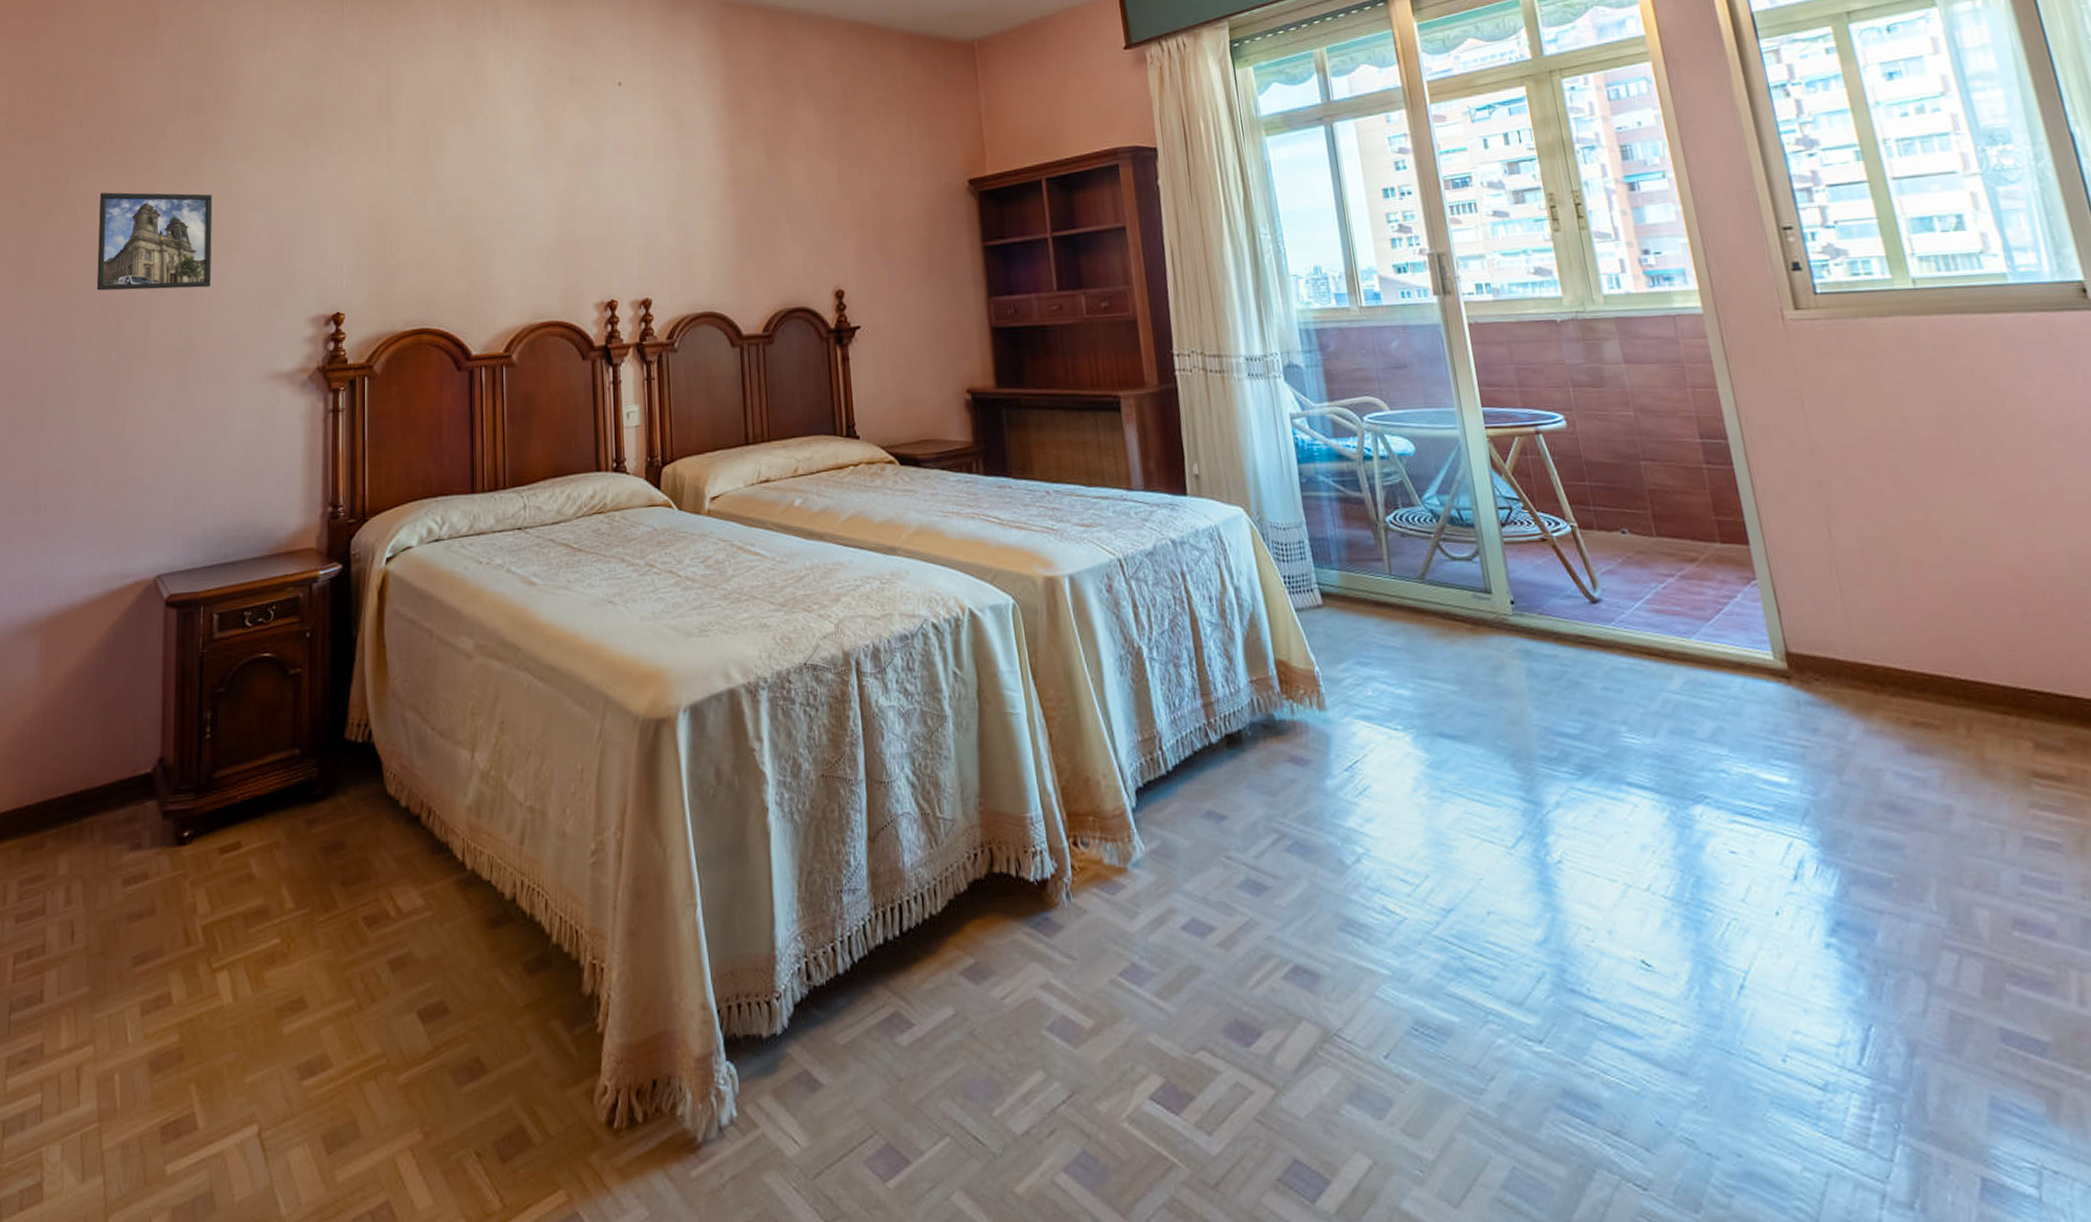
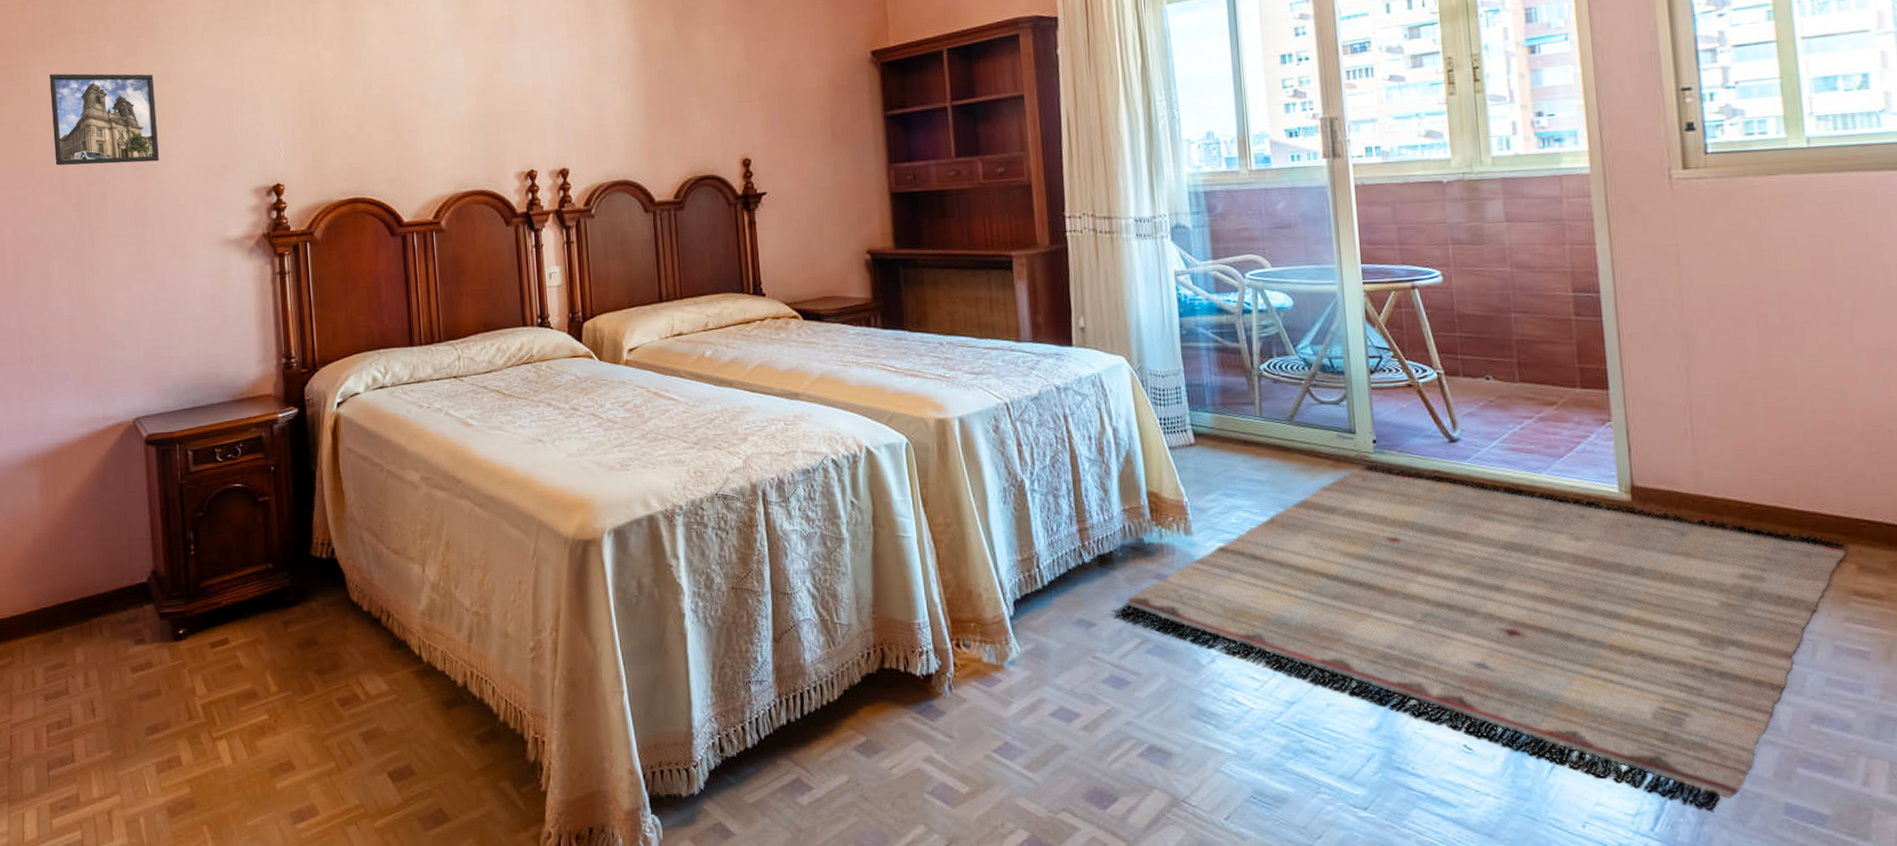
rug: none [1241,628,2020,1039] -> present [1109,464,1846,811]

